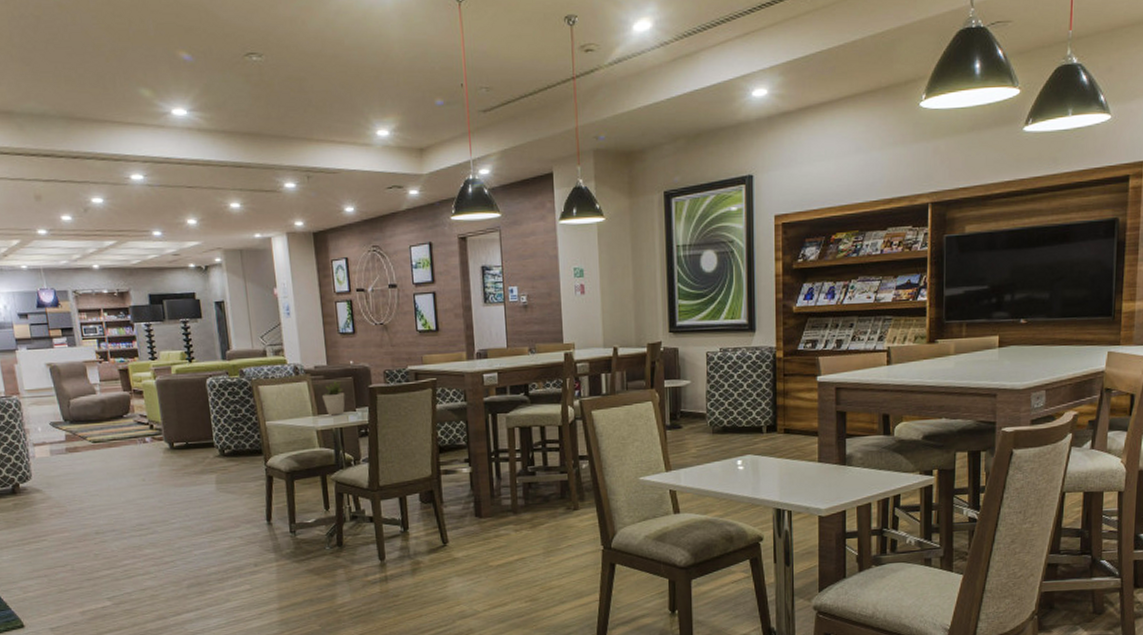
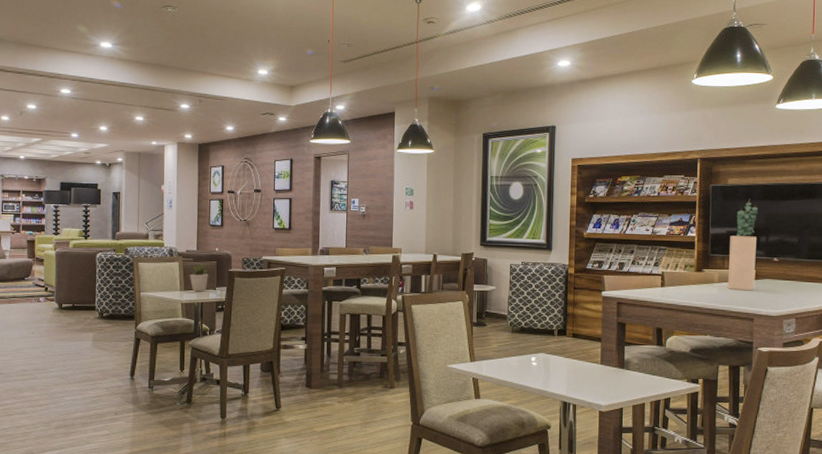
vase: none [965,248,1002,363] -> present [727,198,758,291]

